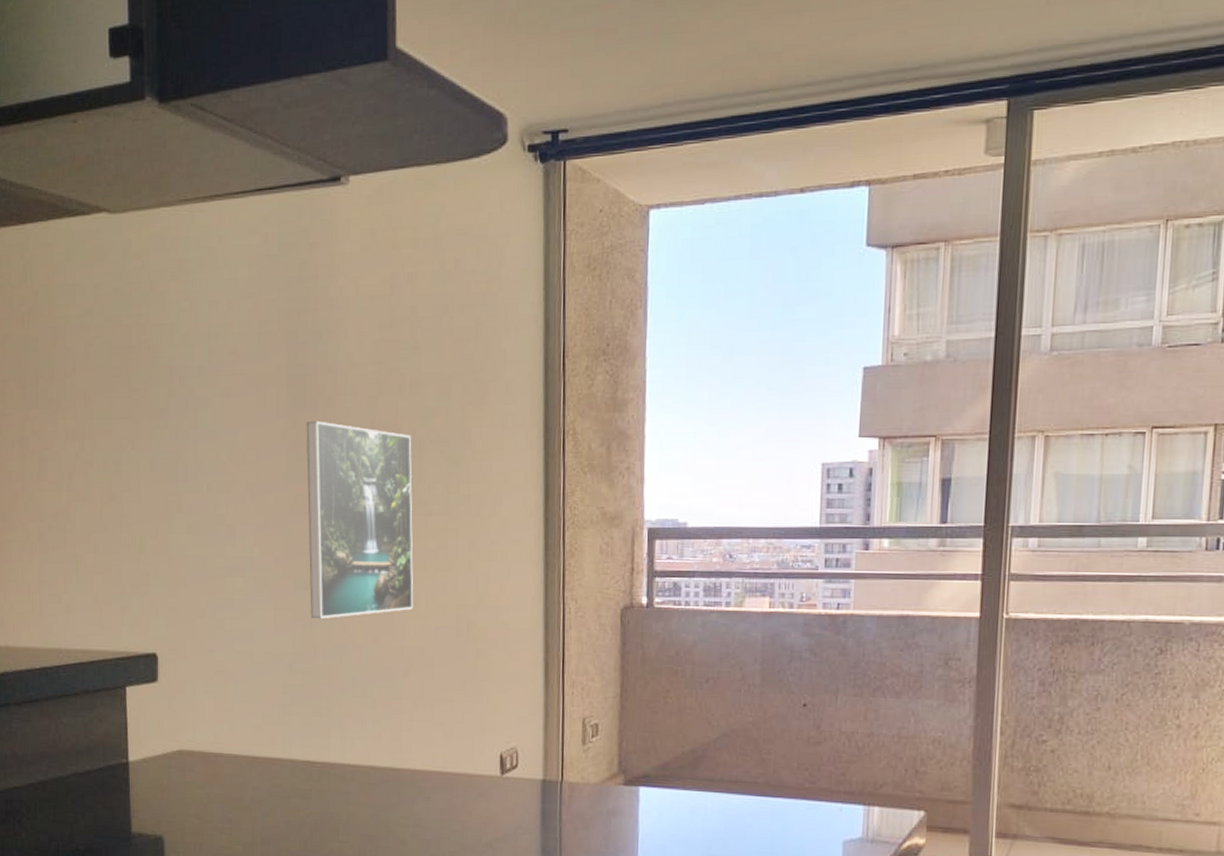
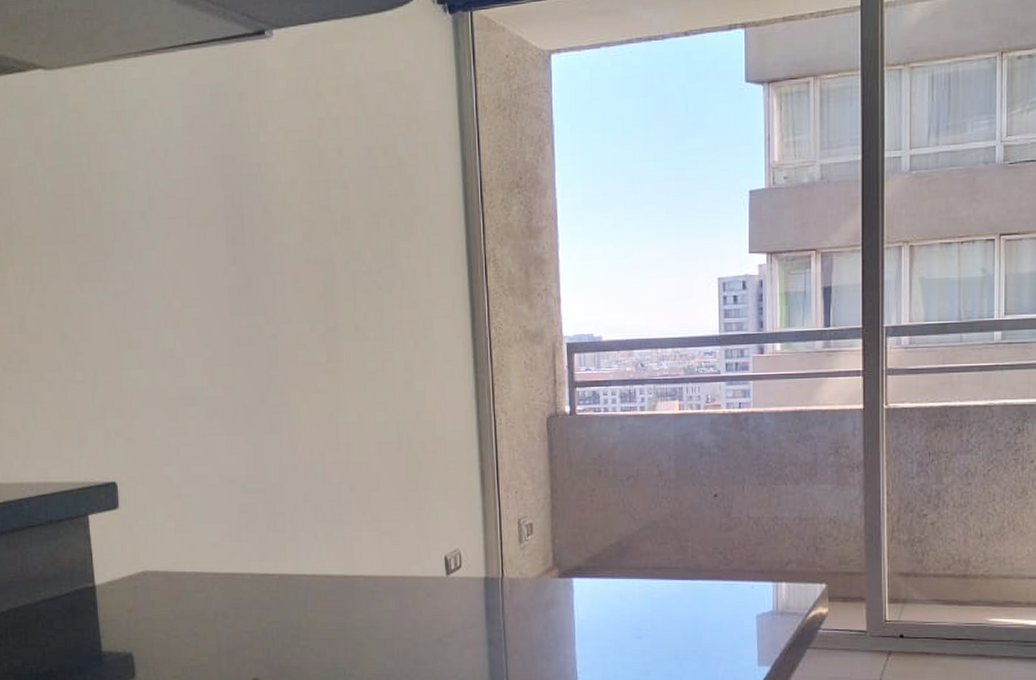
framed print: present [306,420,414,619] -> none [246,257,357,442]

